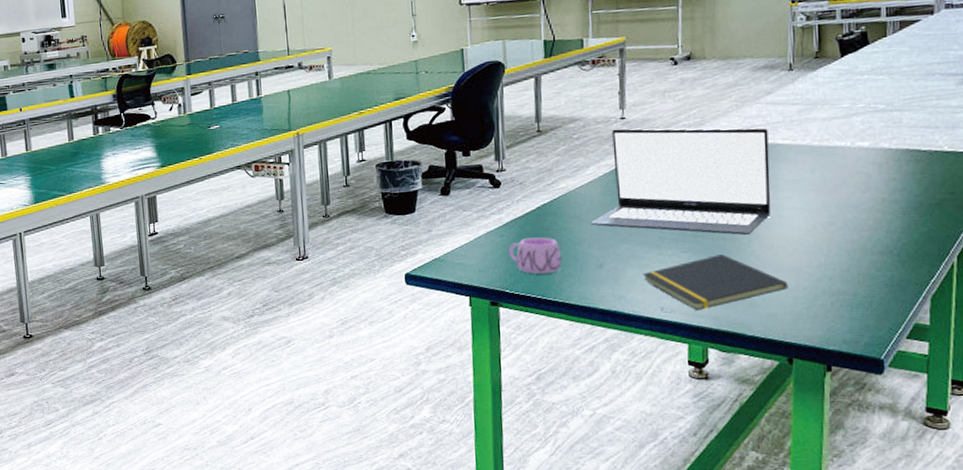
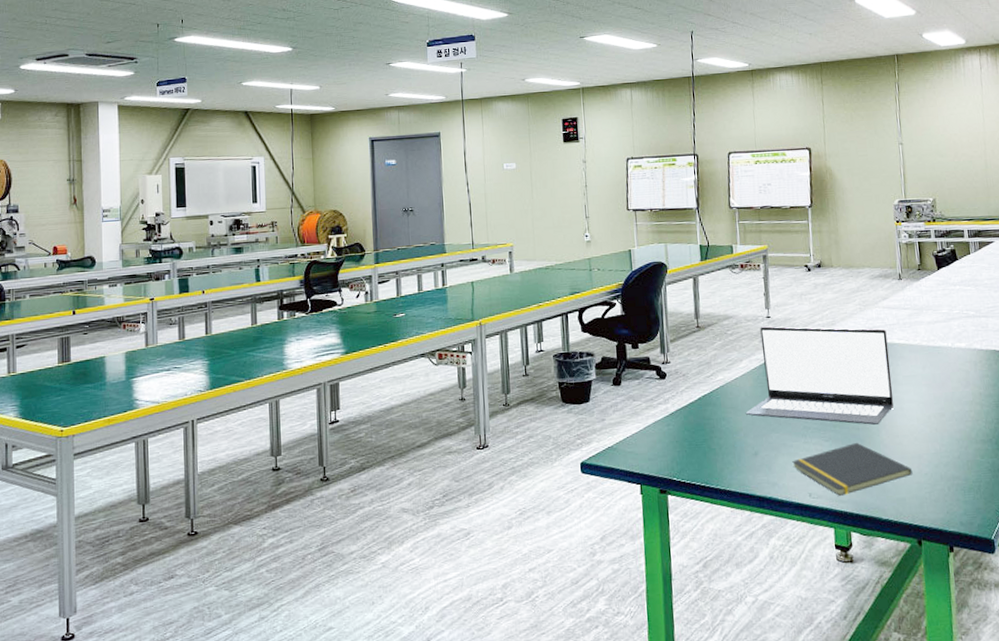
mug: present [508,237,563,274] -> none [674,426,722,462]

